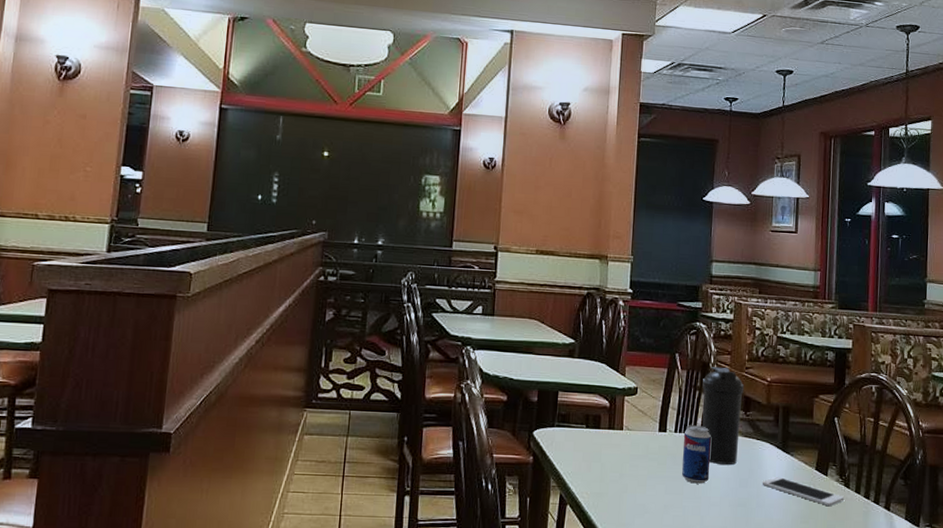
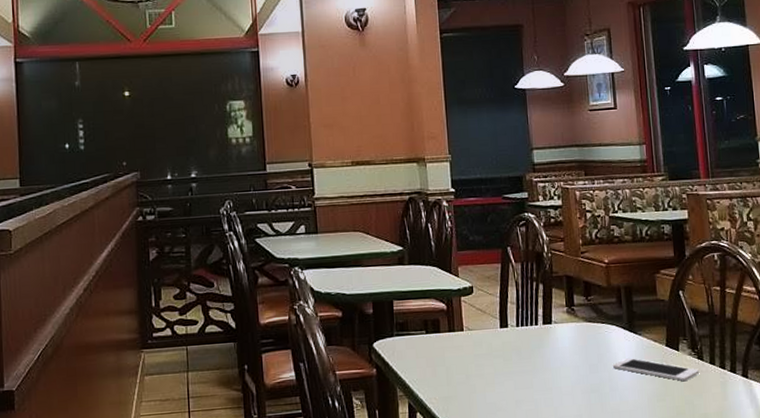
beverage can: present [682,425,711,484] -> none [526,316,557,376]
water bottle: present [702,367,745,466] -> none [538,255,584,354]

